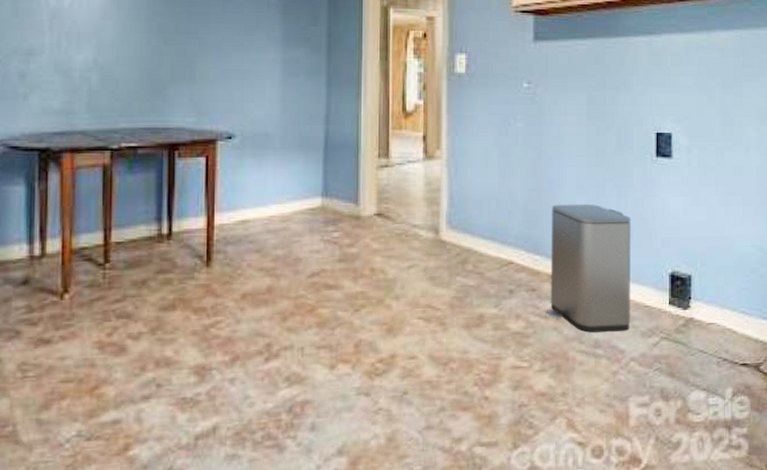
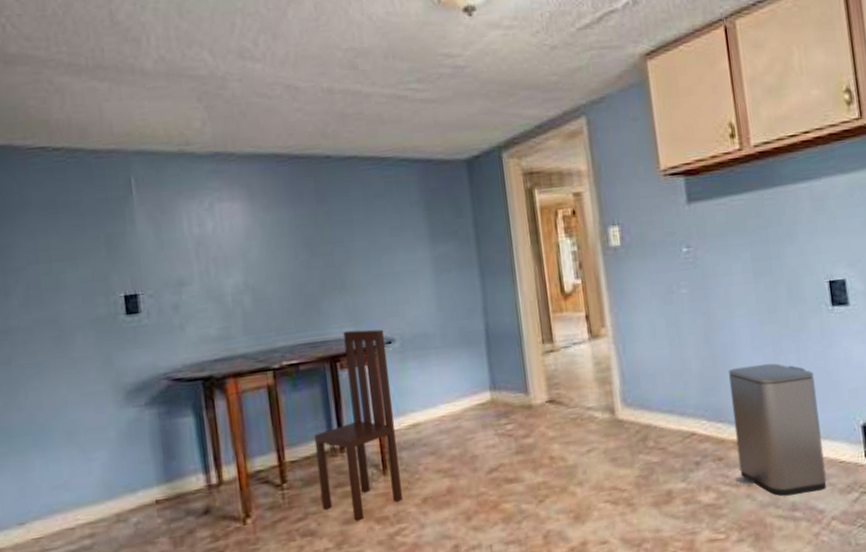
chair: none [141,121,226,309] -> present [314,329,402,521]

